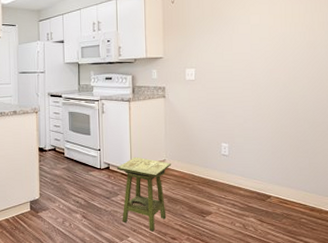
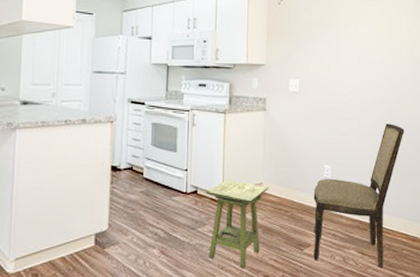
dining chair: none [212,104,300,234] -> present [313,123,404,268]

